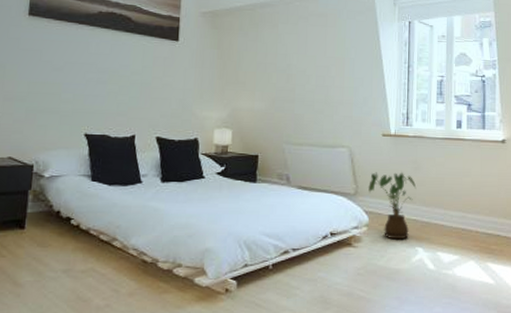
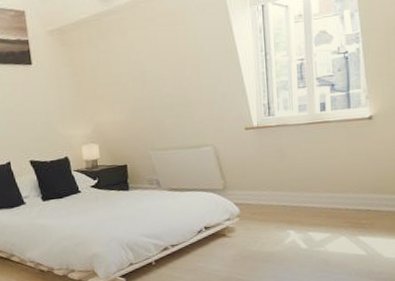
house plant: present [368,171,417,240] -> none [236,161,284,226]

